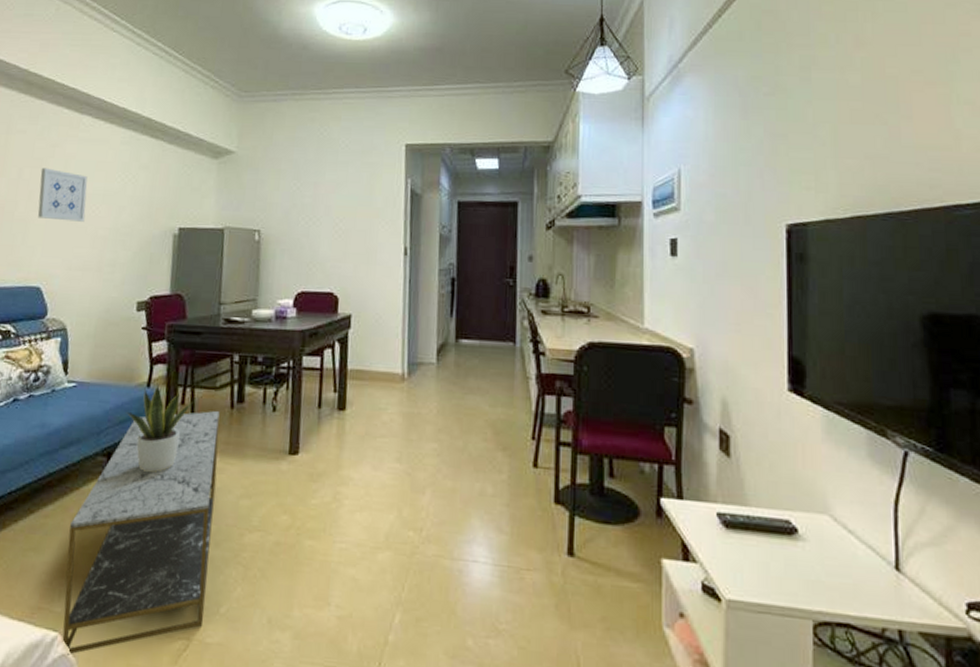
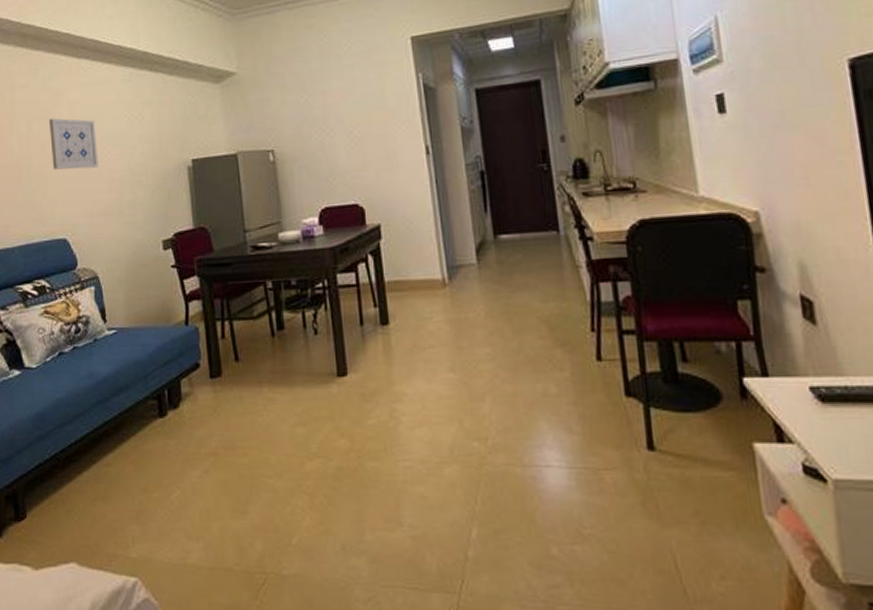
coffee table: present [61,411,220,655] -> none [133,341,278,599]
potted plant: present [126,383,195,473] -> none [169,319,235,411]

